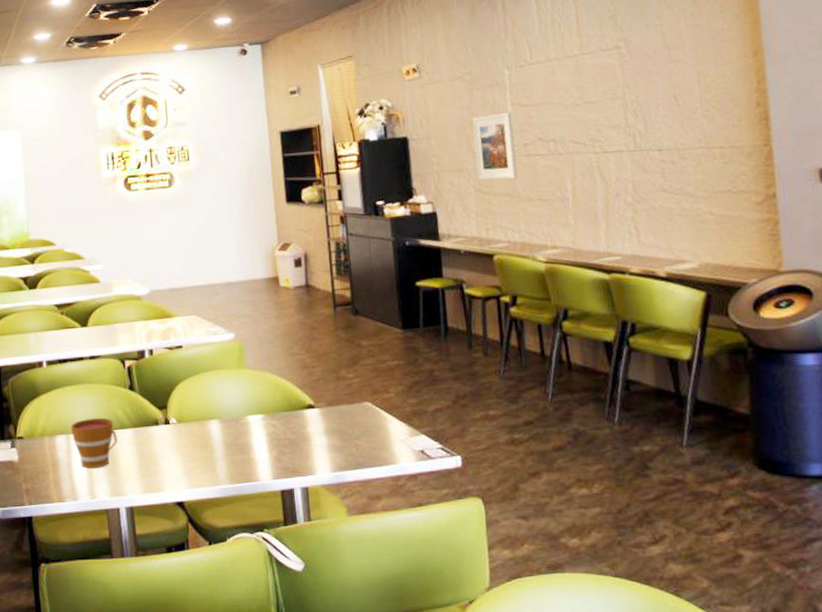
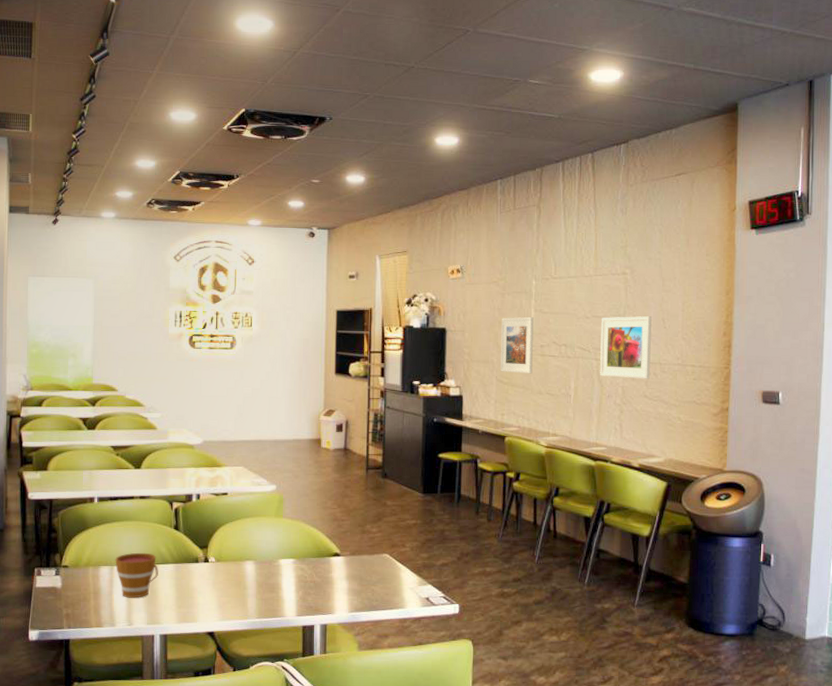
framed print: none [595,94,667,172] -> present [600,316,652,379]

